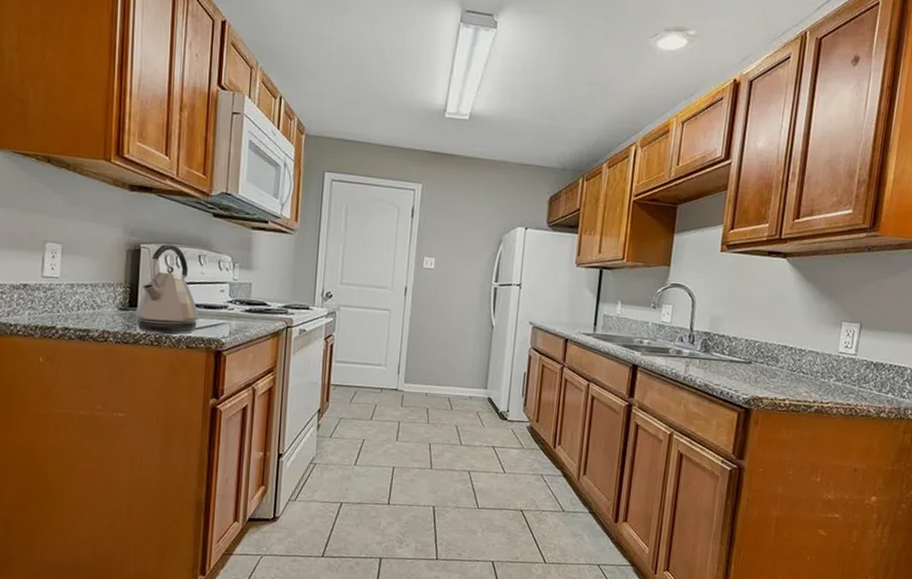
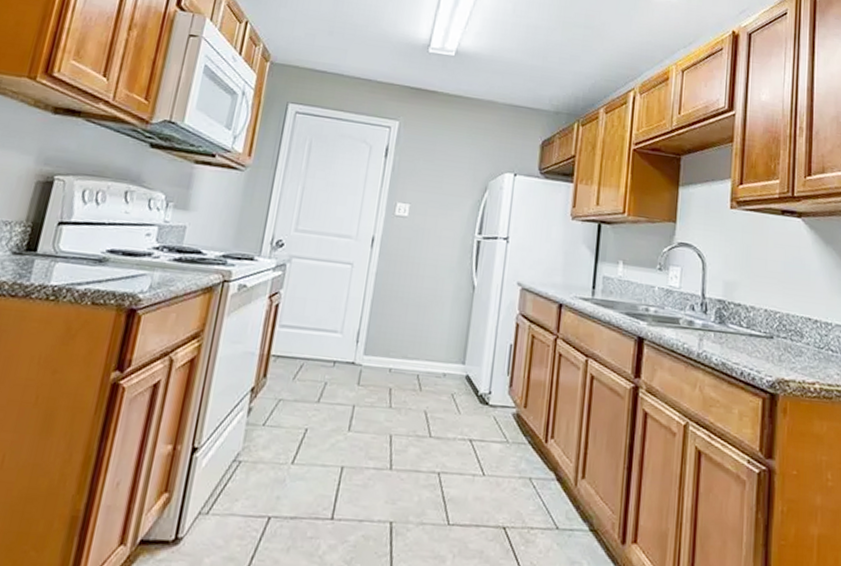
kettle: present [135,243,200,335] -> none [31,176,115,287]

